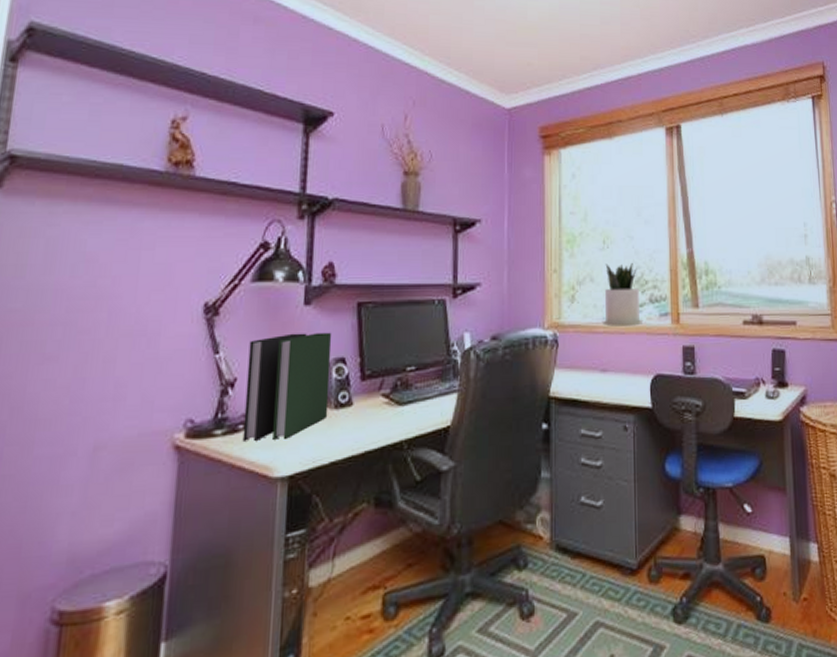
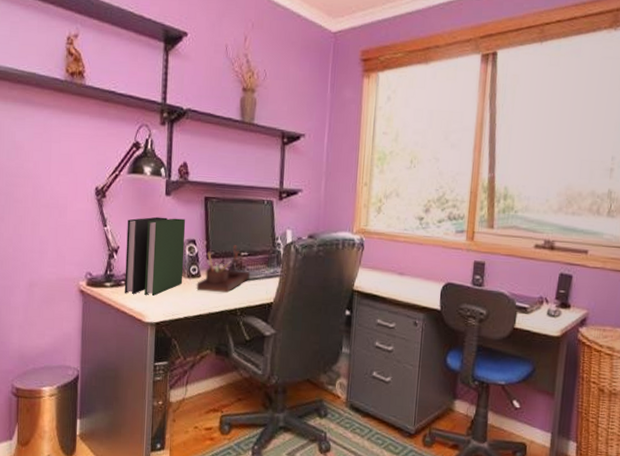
desk organizer: none [347,359,420,425] -> present [196,245,251,293]
planter: present [602,263,644,327] -> none [403,181,441,239]

